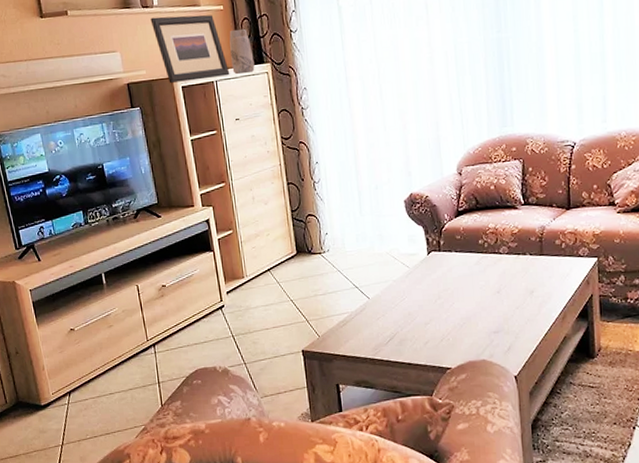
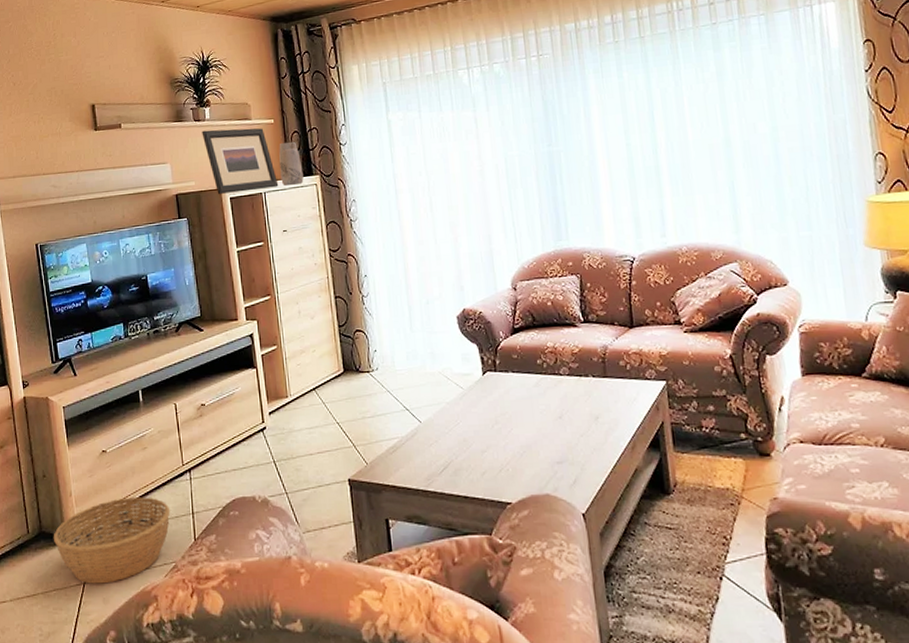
basket: none [30,369,138,445] -> present [53,497,171,584]

